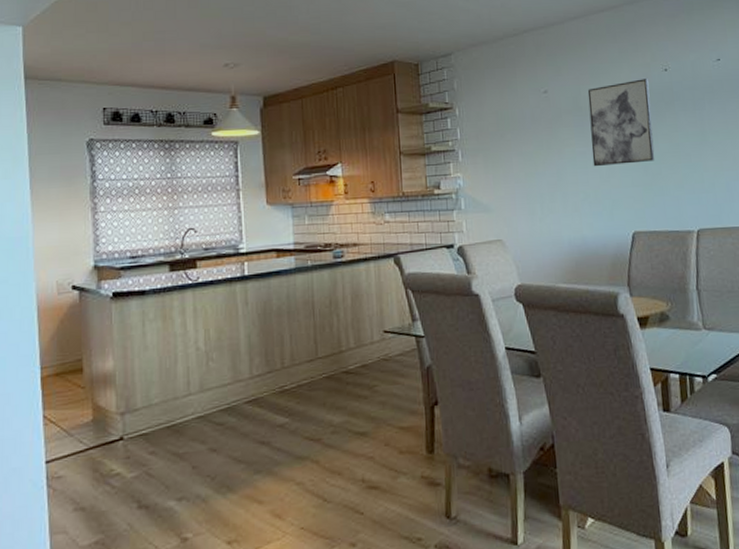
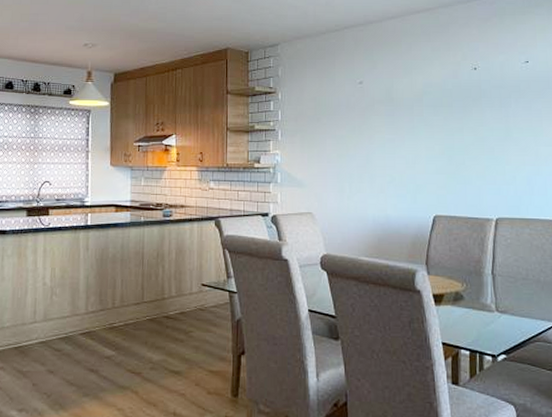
wall art: present [587,79,655,167] -> none [400,76,460,154]

